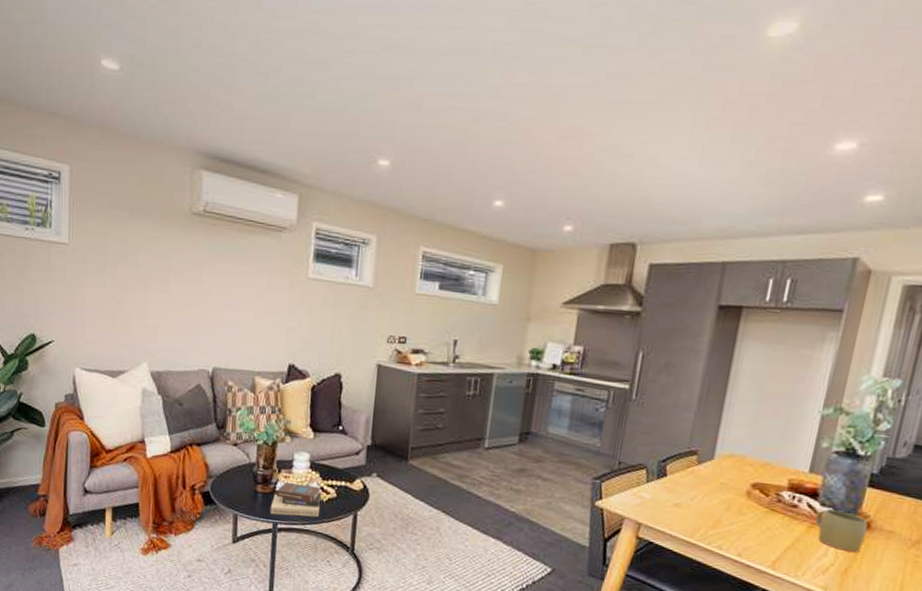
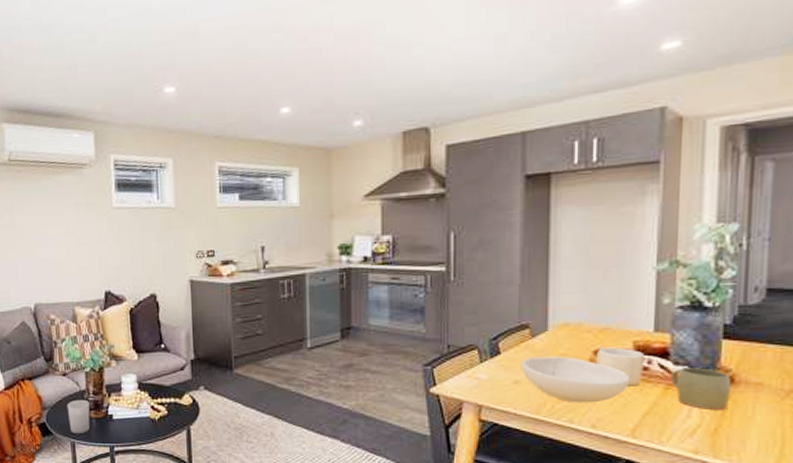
candle holder: none [233,471,258,507] -> present [67,399,90,434]
books: present [270,481,322,518] -> none [105,404,153,439]
bowl: none [683,482,780,533] -> present [521,357,630,403]
mug: none [753,481,797,522] -> present [597,347,645,386]

